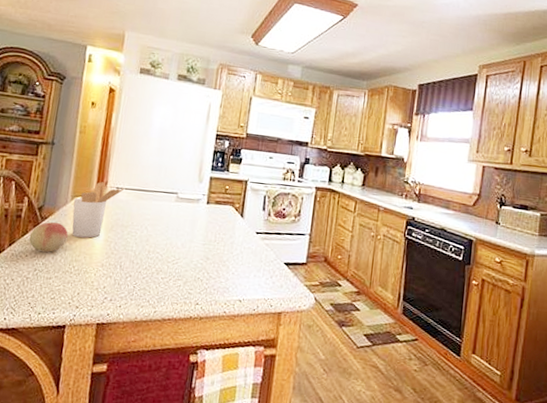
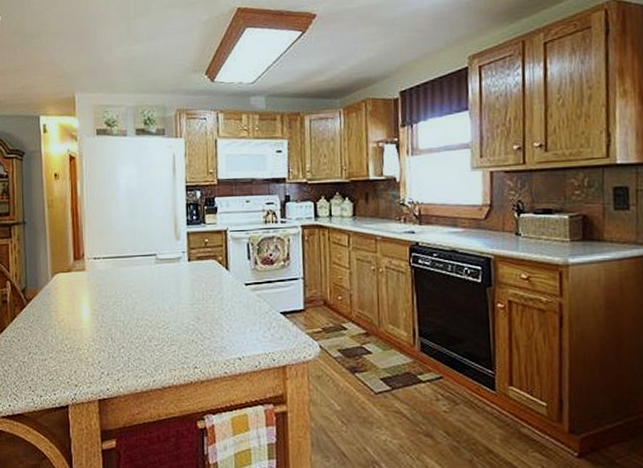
fruit: present [28,222,69,252] -> none [18,302,56,334]
utensil holder: present [71,182,124,238] -> none [54,254,101,314]

